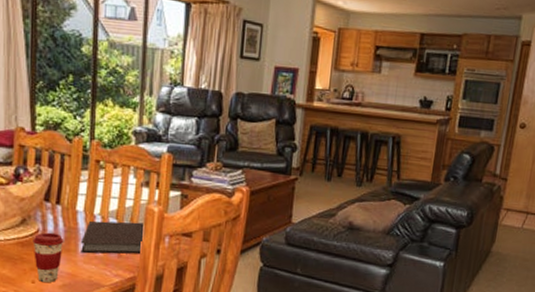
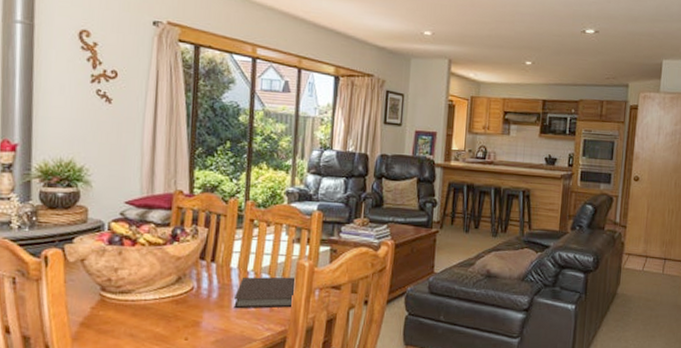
coffee cup: present [33,232,64,283] -> none [187,289,218,340]

